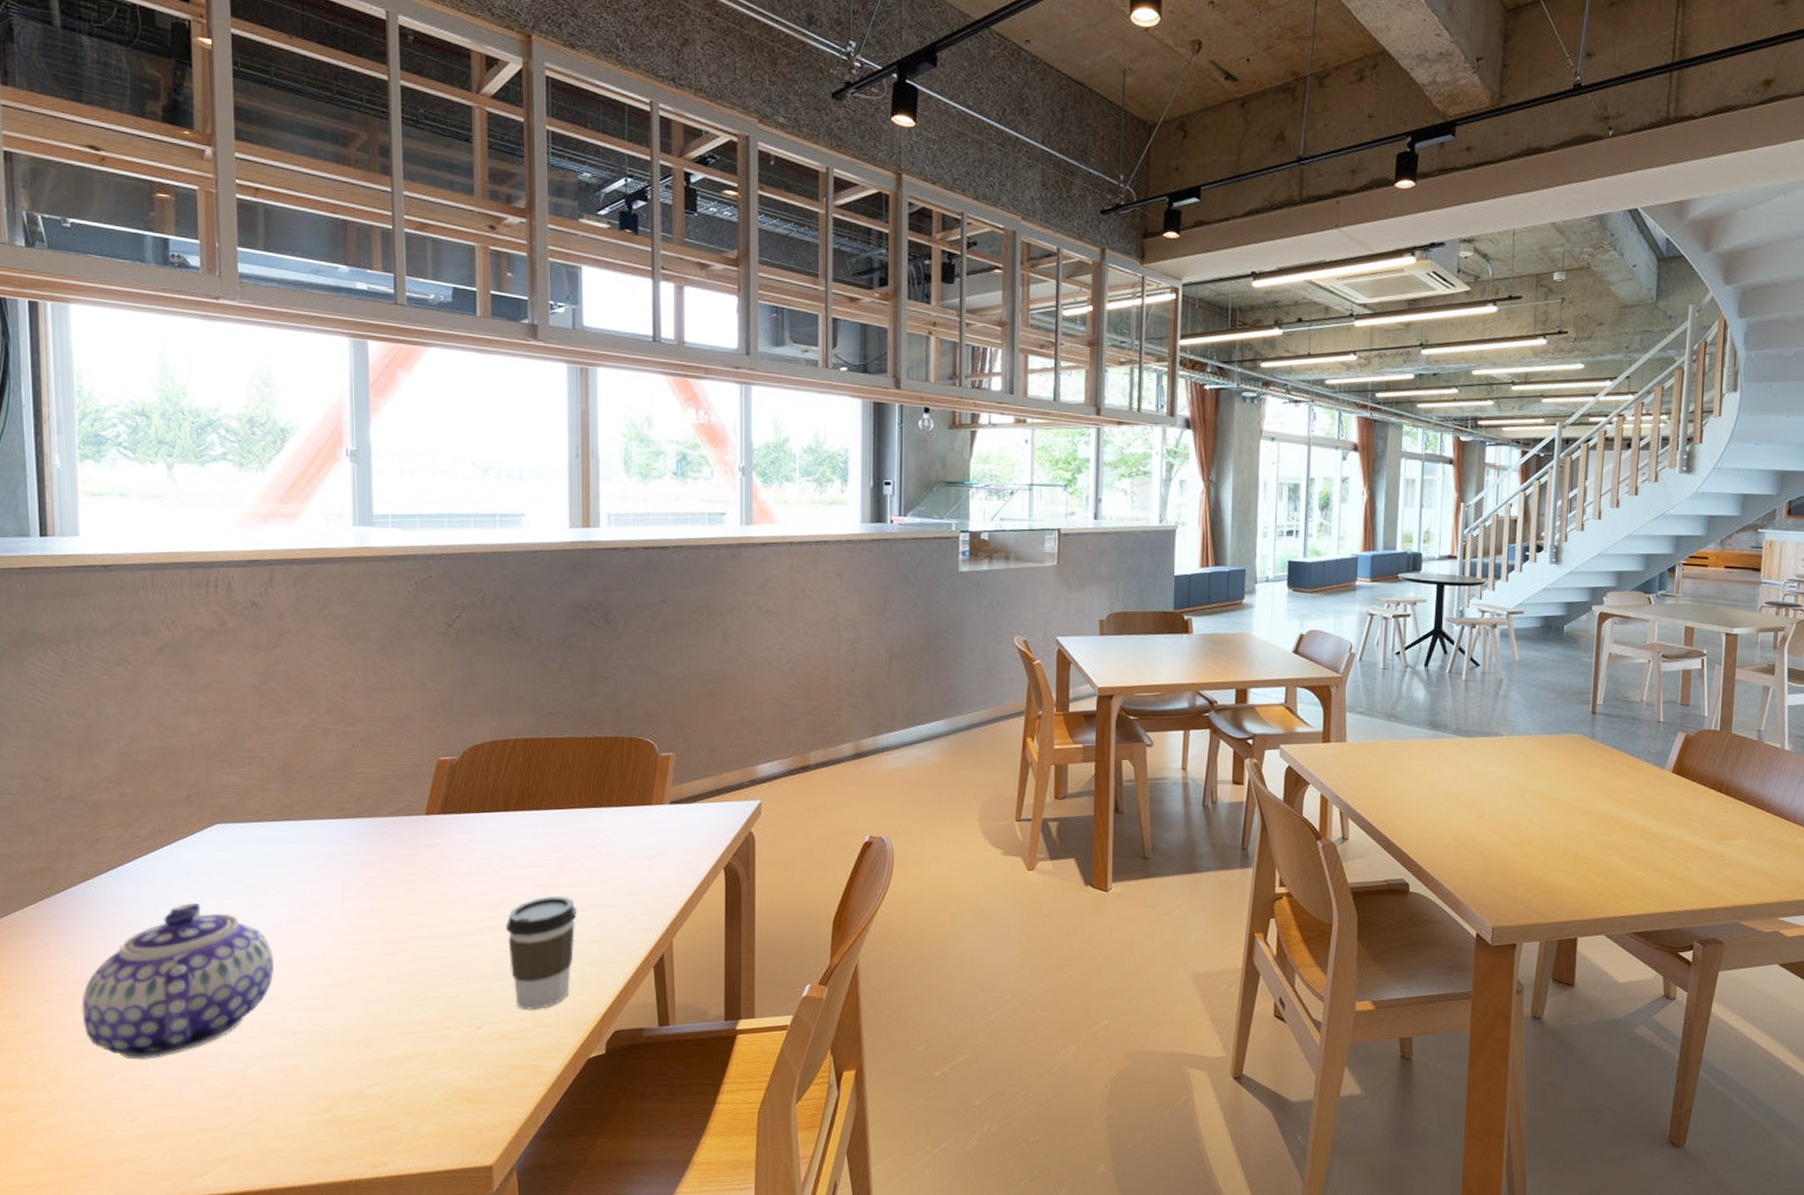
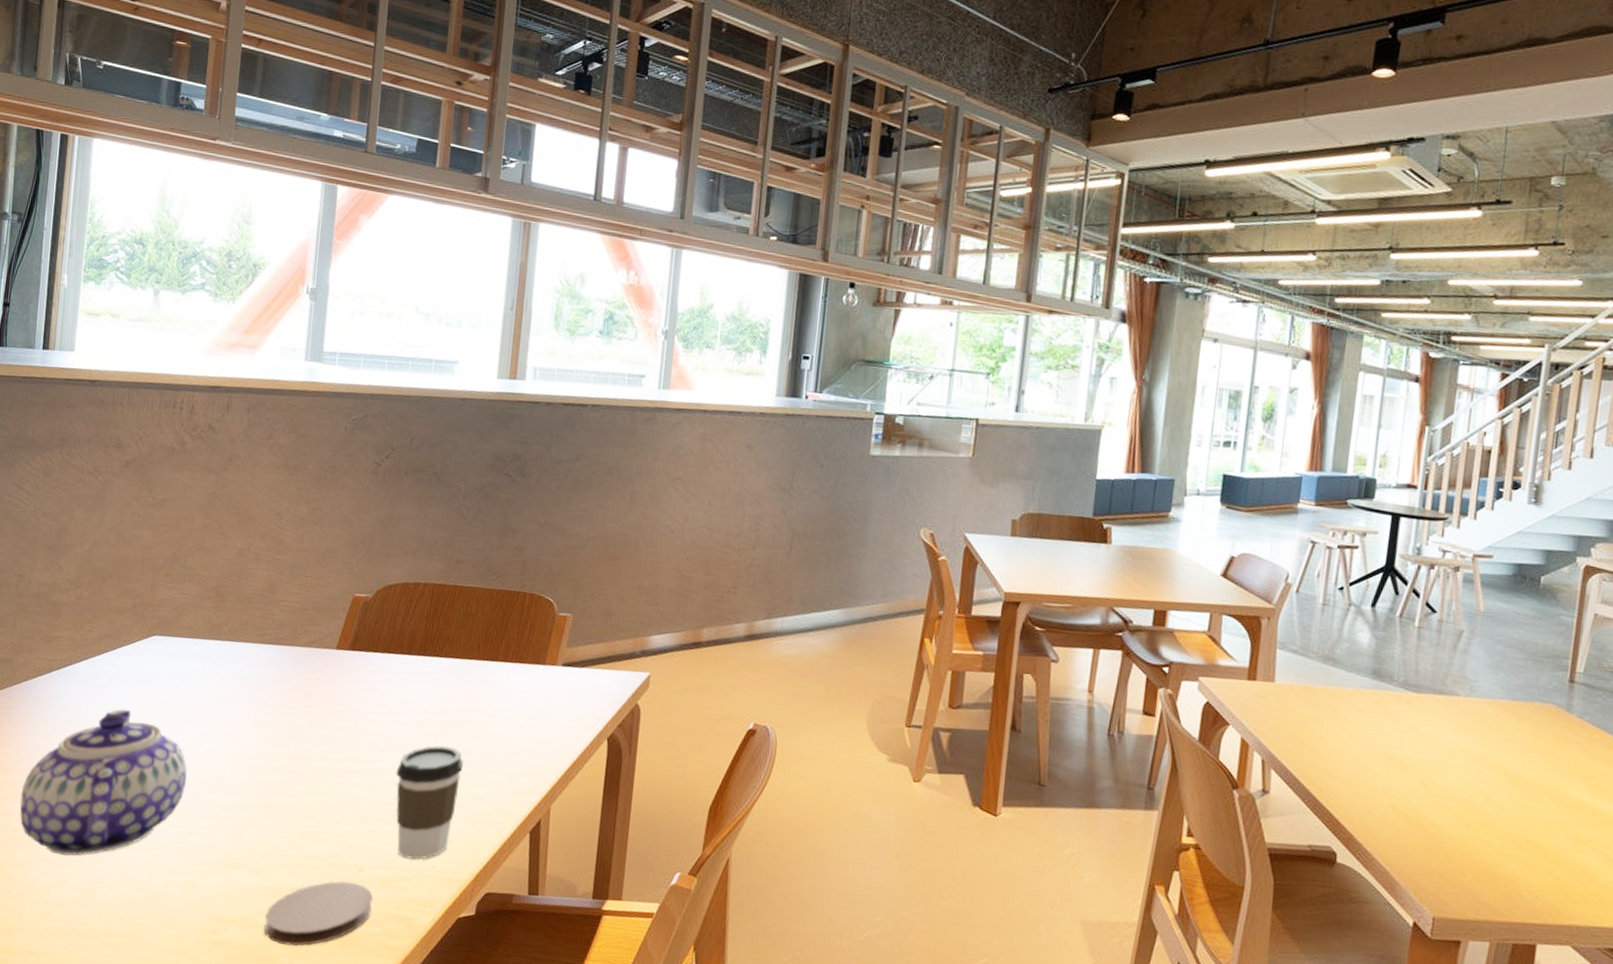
coaster: none [381,1040,496,1112] -> present [264,880,373,947]

